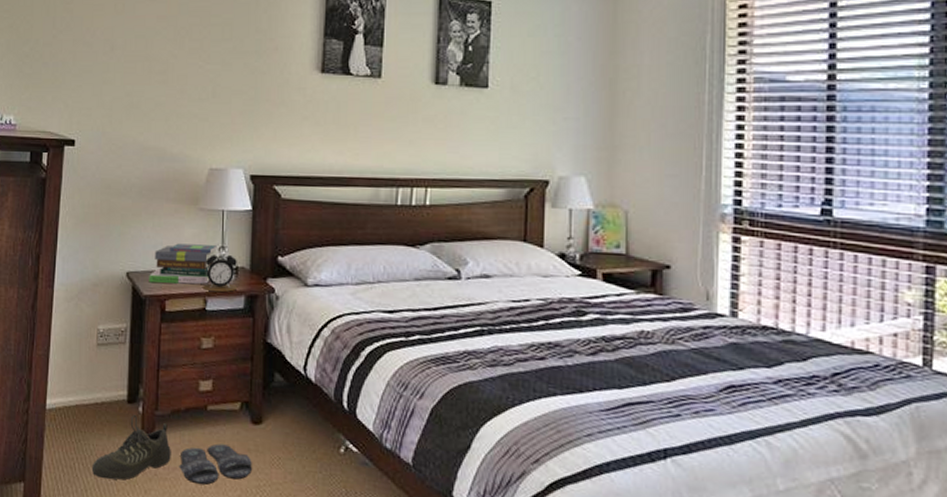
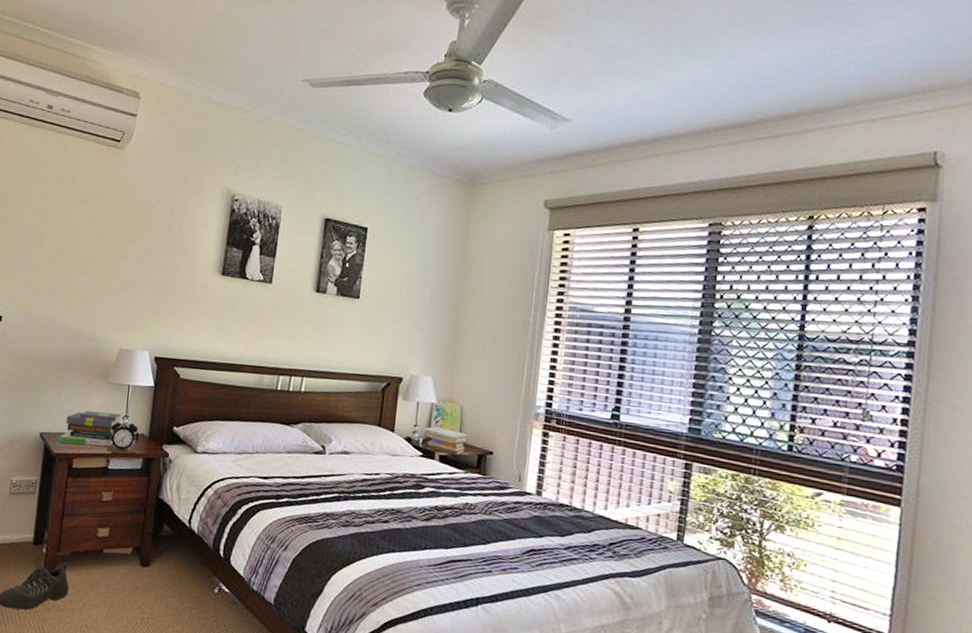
slippers: present [179,443,252,485] -> none [75,581,139,616]
books: none [580,237,636,273] -> present [423,426,468,456]

